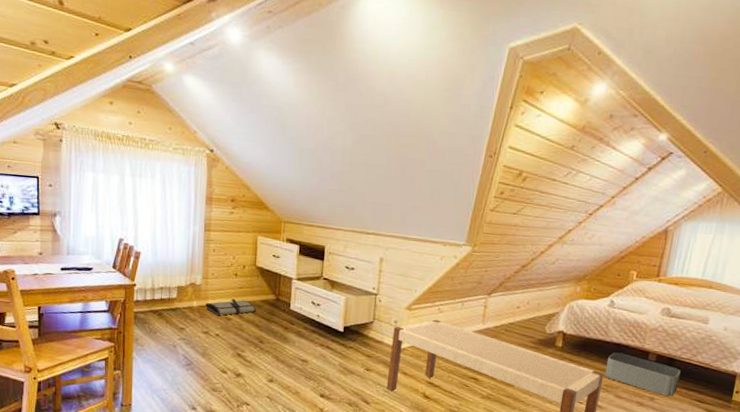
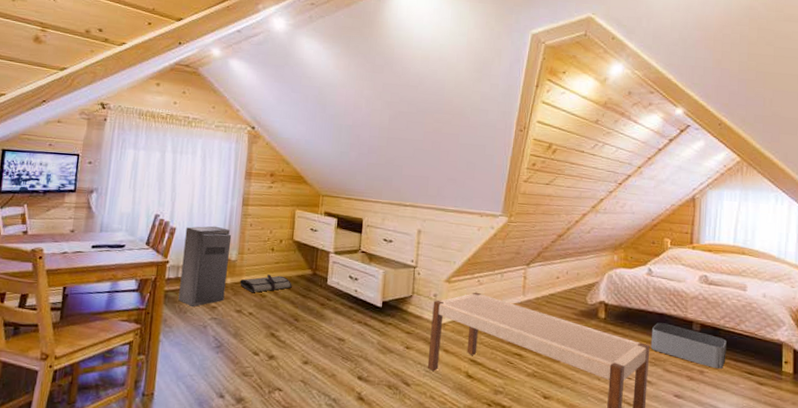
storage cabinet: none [148,250,196,328] -> present [178,226,232,307]

